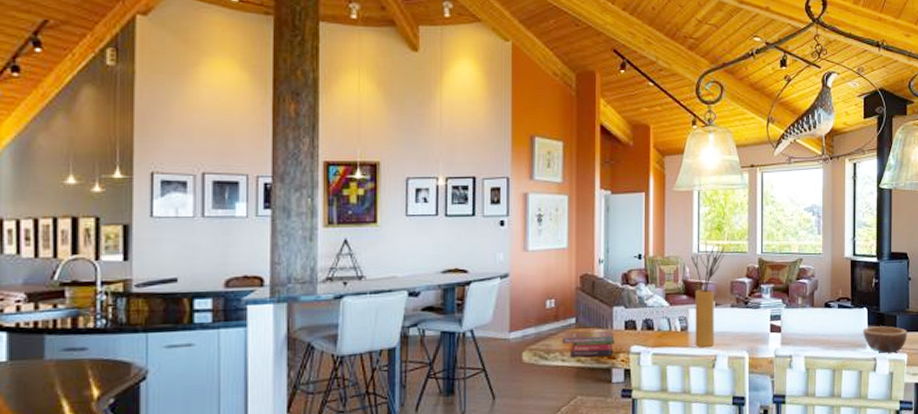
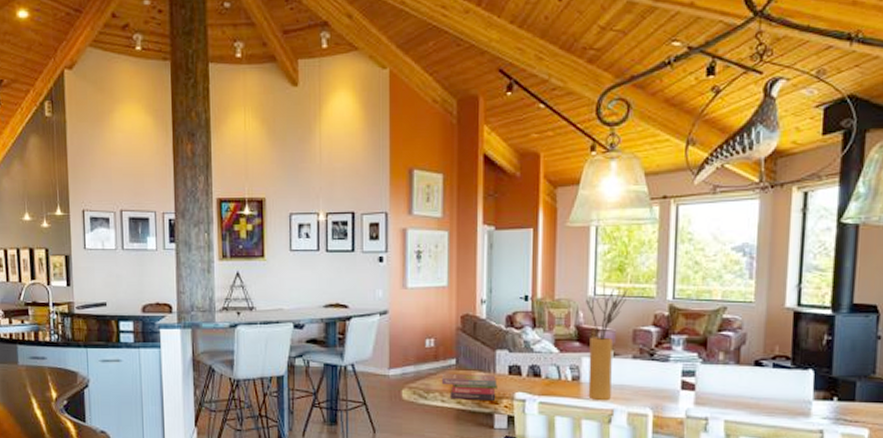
bowl: present [863,326,907,352] -> none [806,392,871,426]

